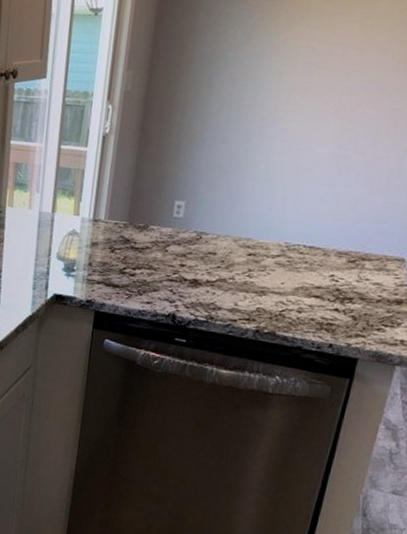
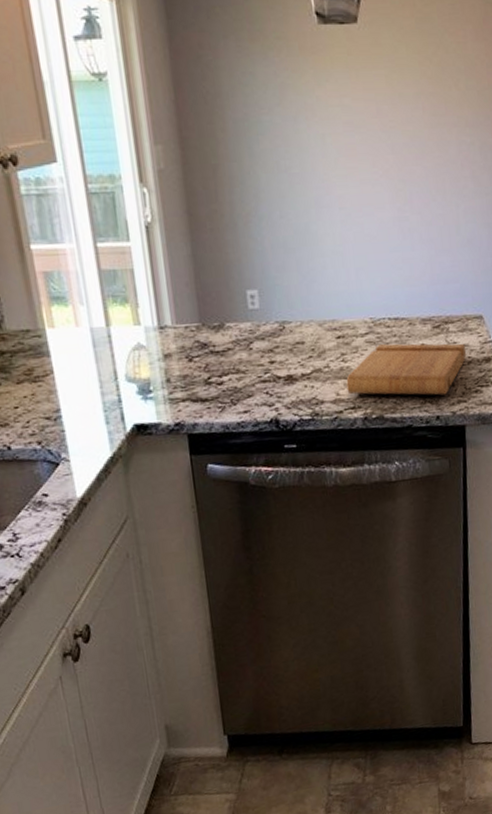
cutting board: none [245,267,379,326] -> present [346,343,467,395]

